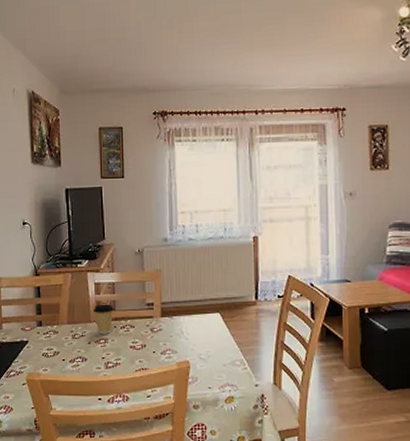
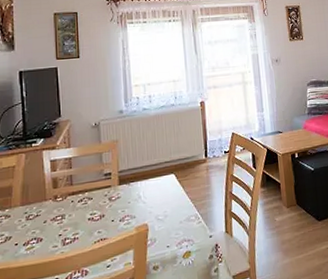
coffee cup: present [94,304,114,334] -> none [49,179,71,211]

